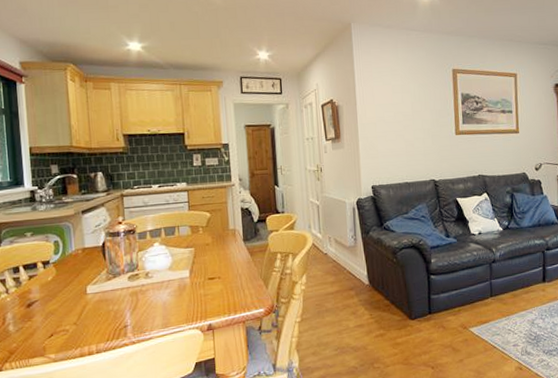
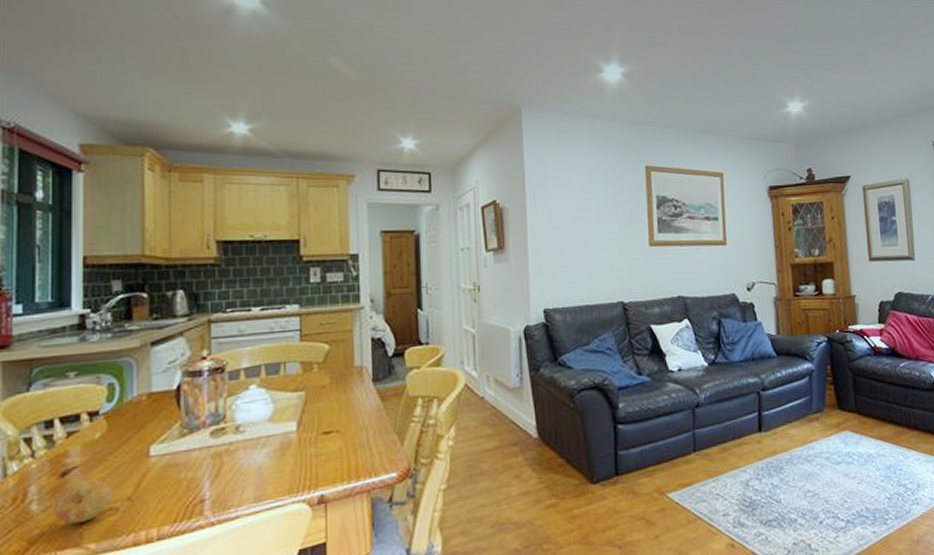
fruit: none [24,309,64,341] -> present [53,478,112,524]

